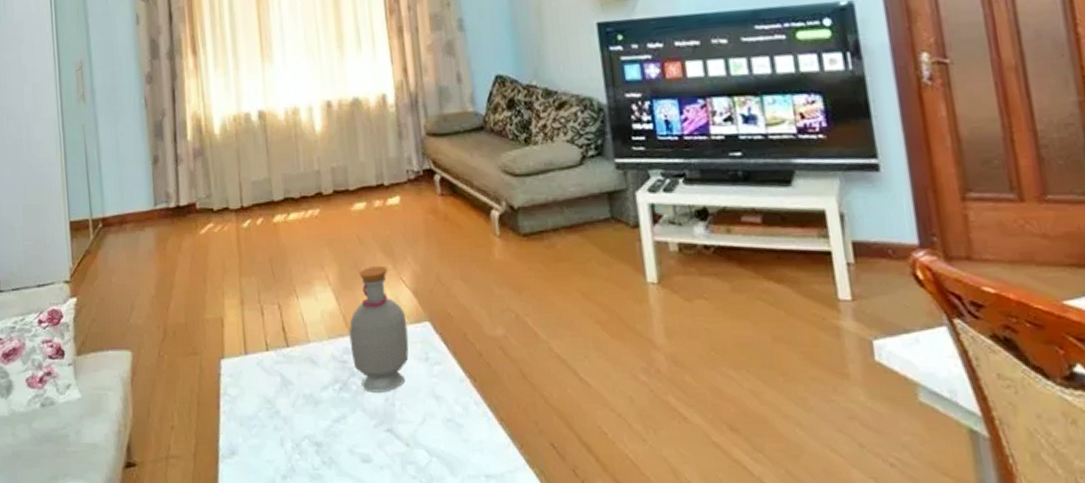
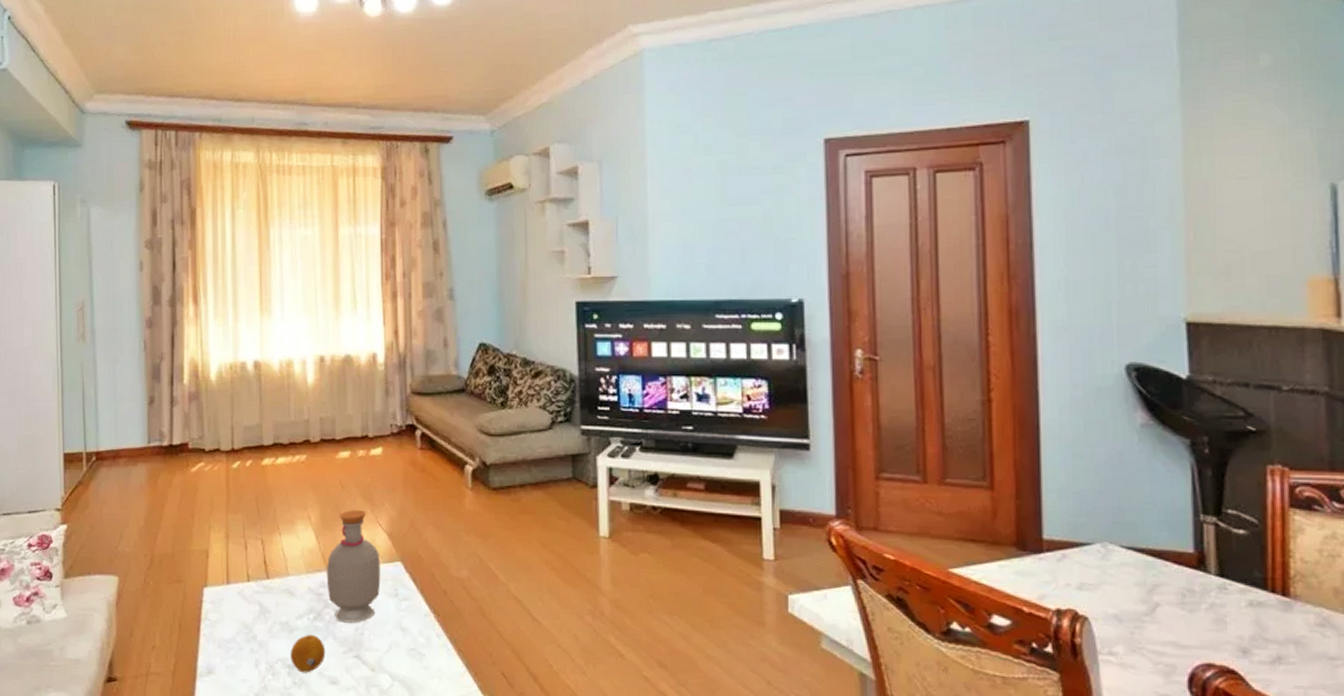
fruit: none [317,407,355,451] -> present [290,634,326,673]

